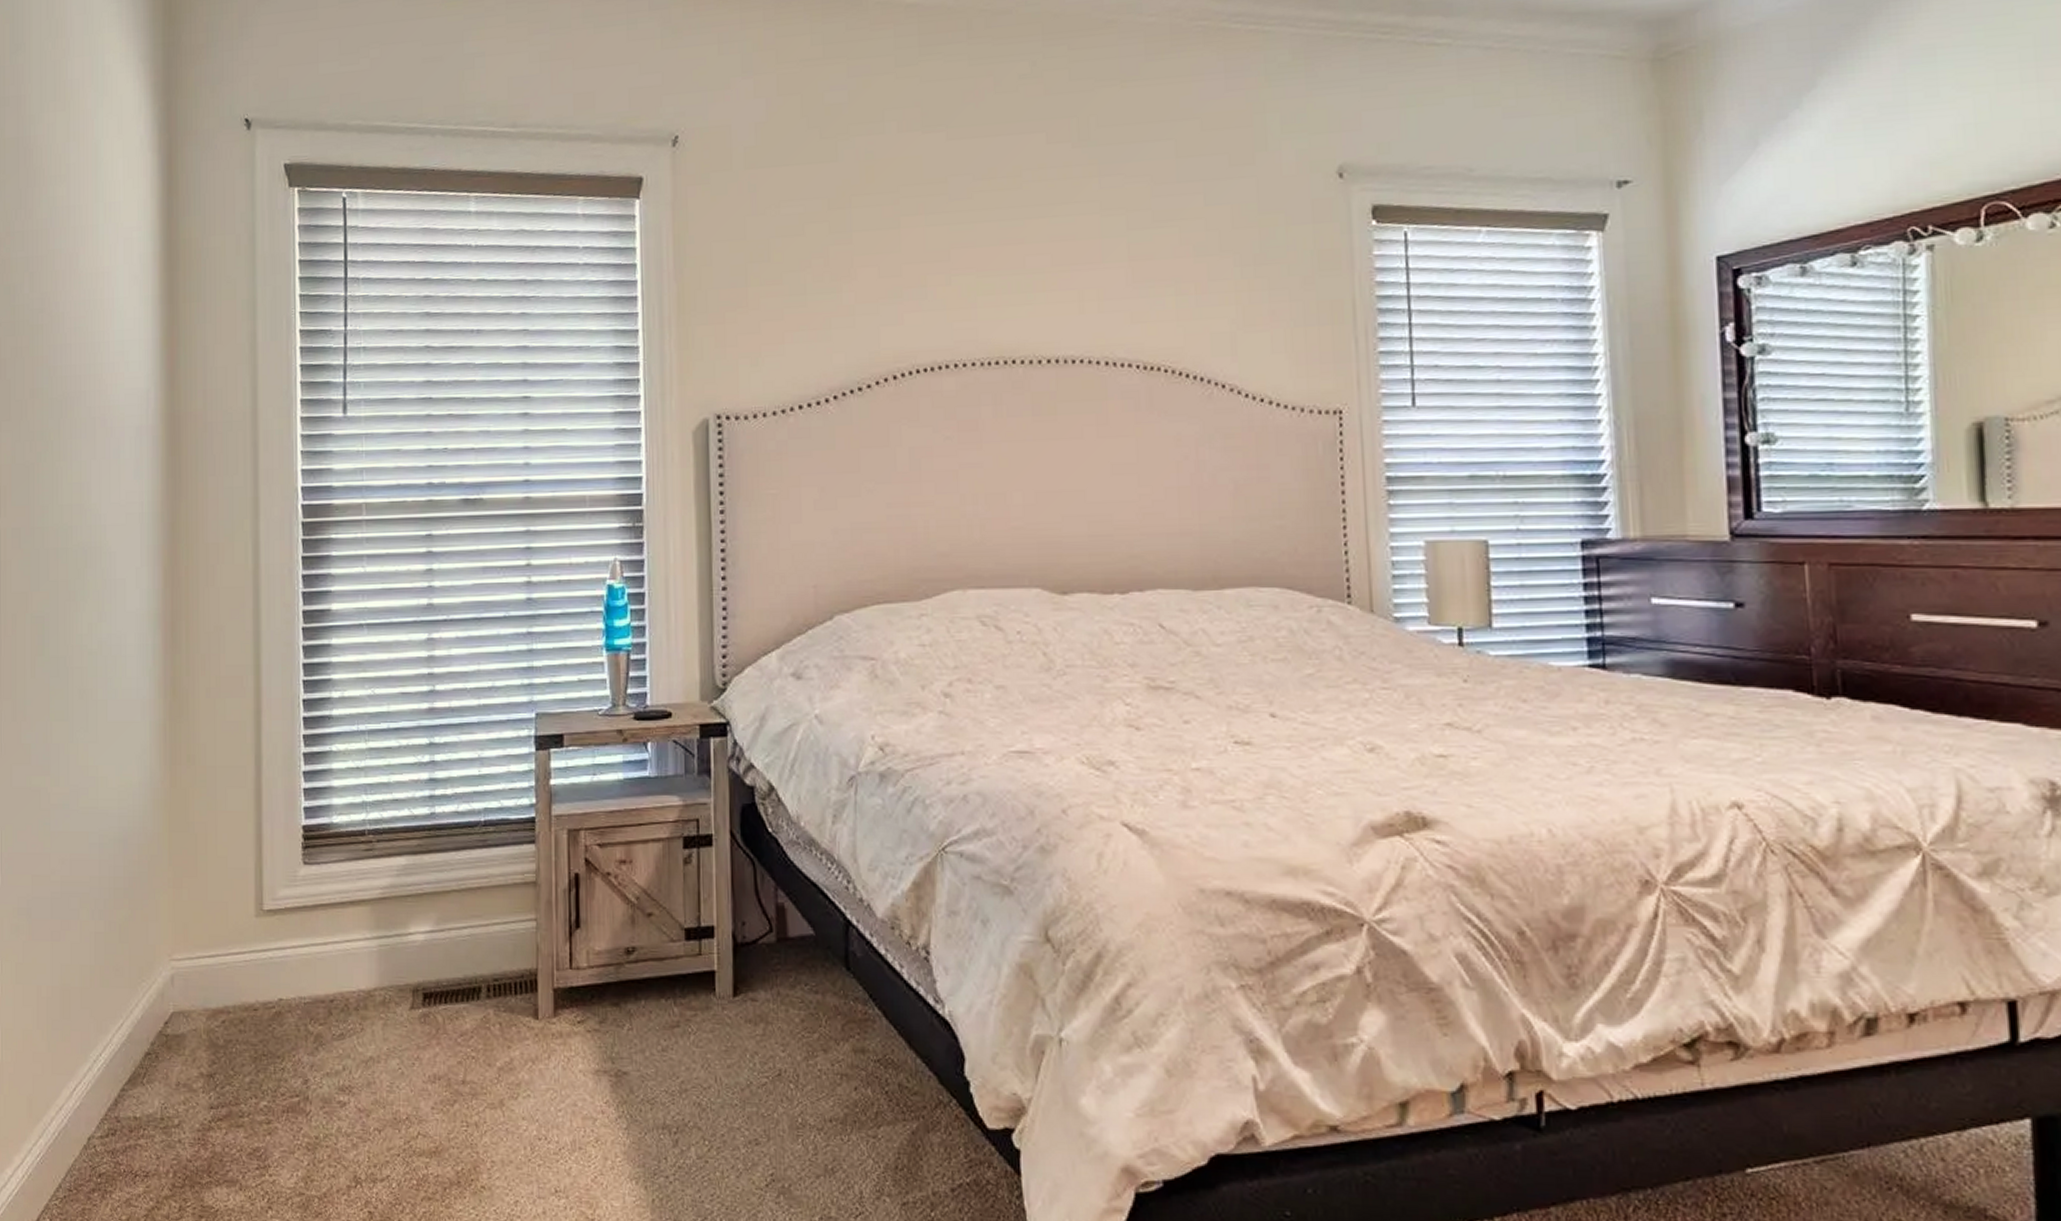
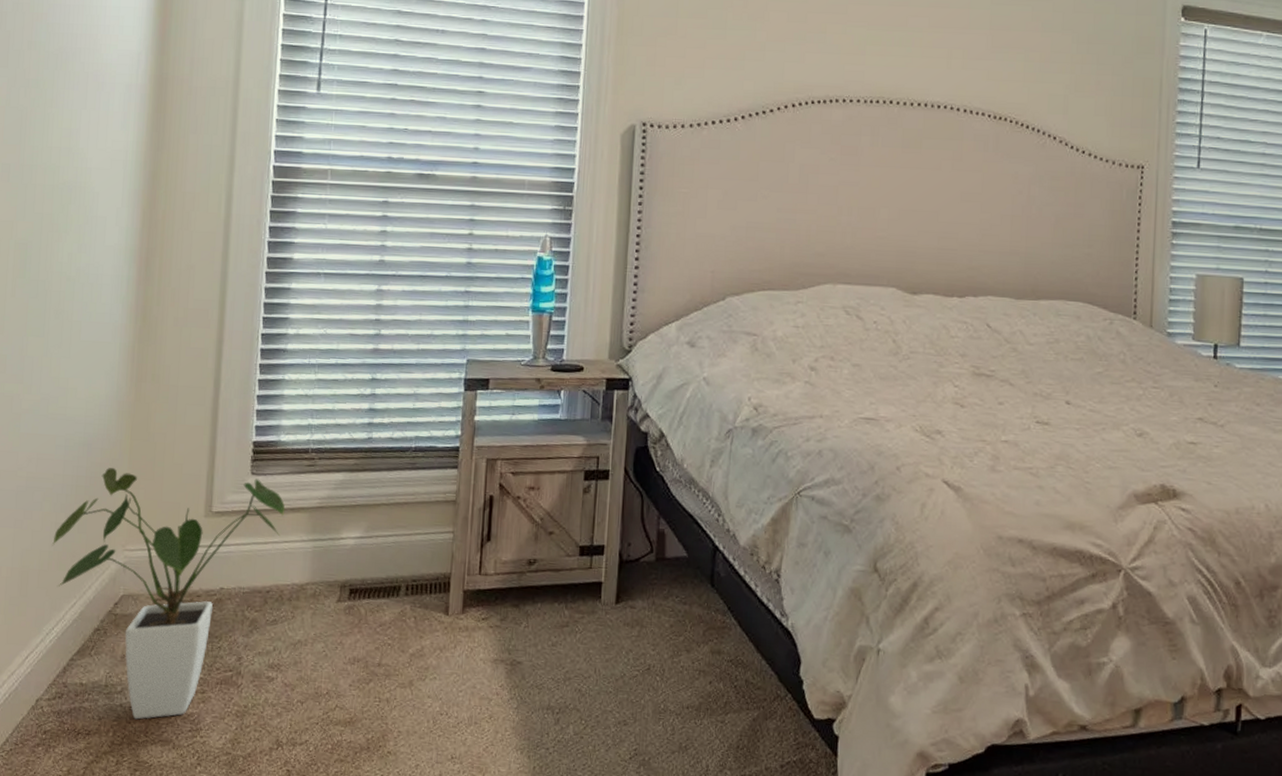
house plant: none [93,864,344,1157] -> present [52,467,286,720]

